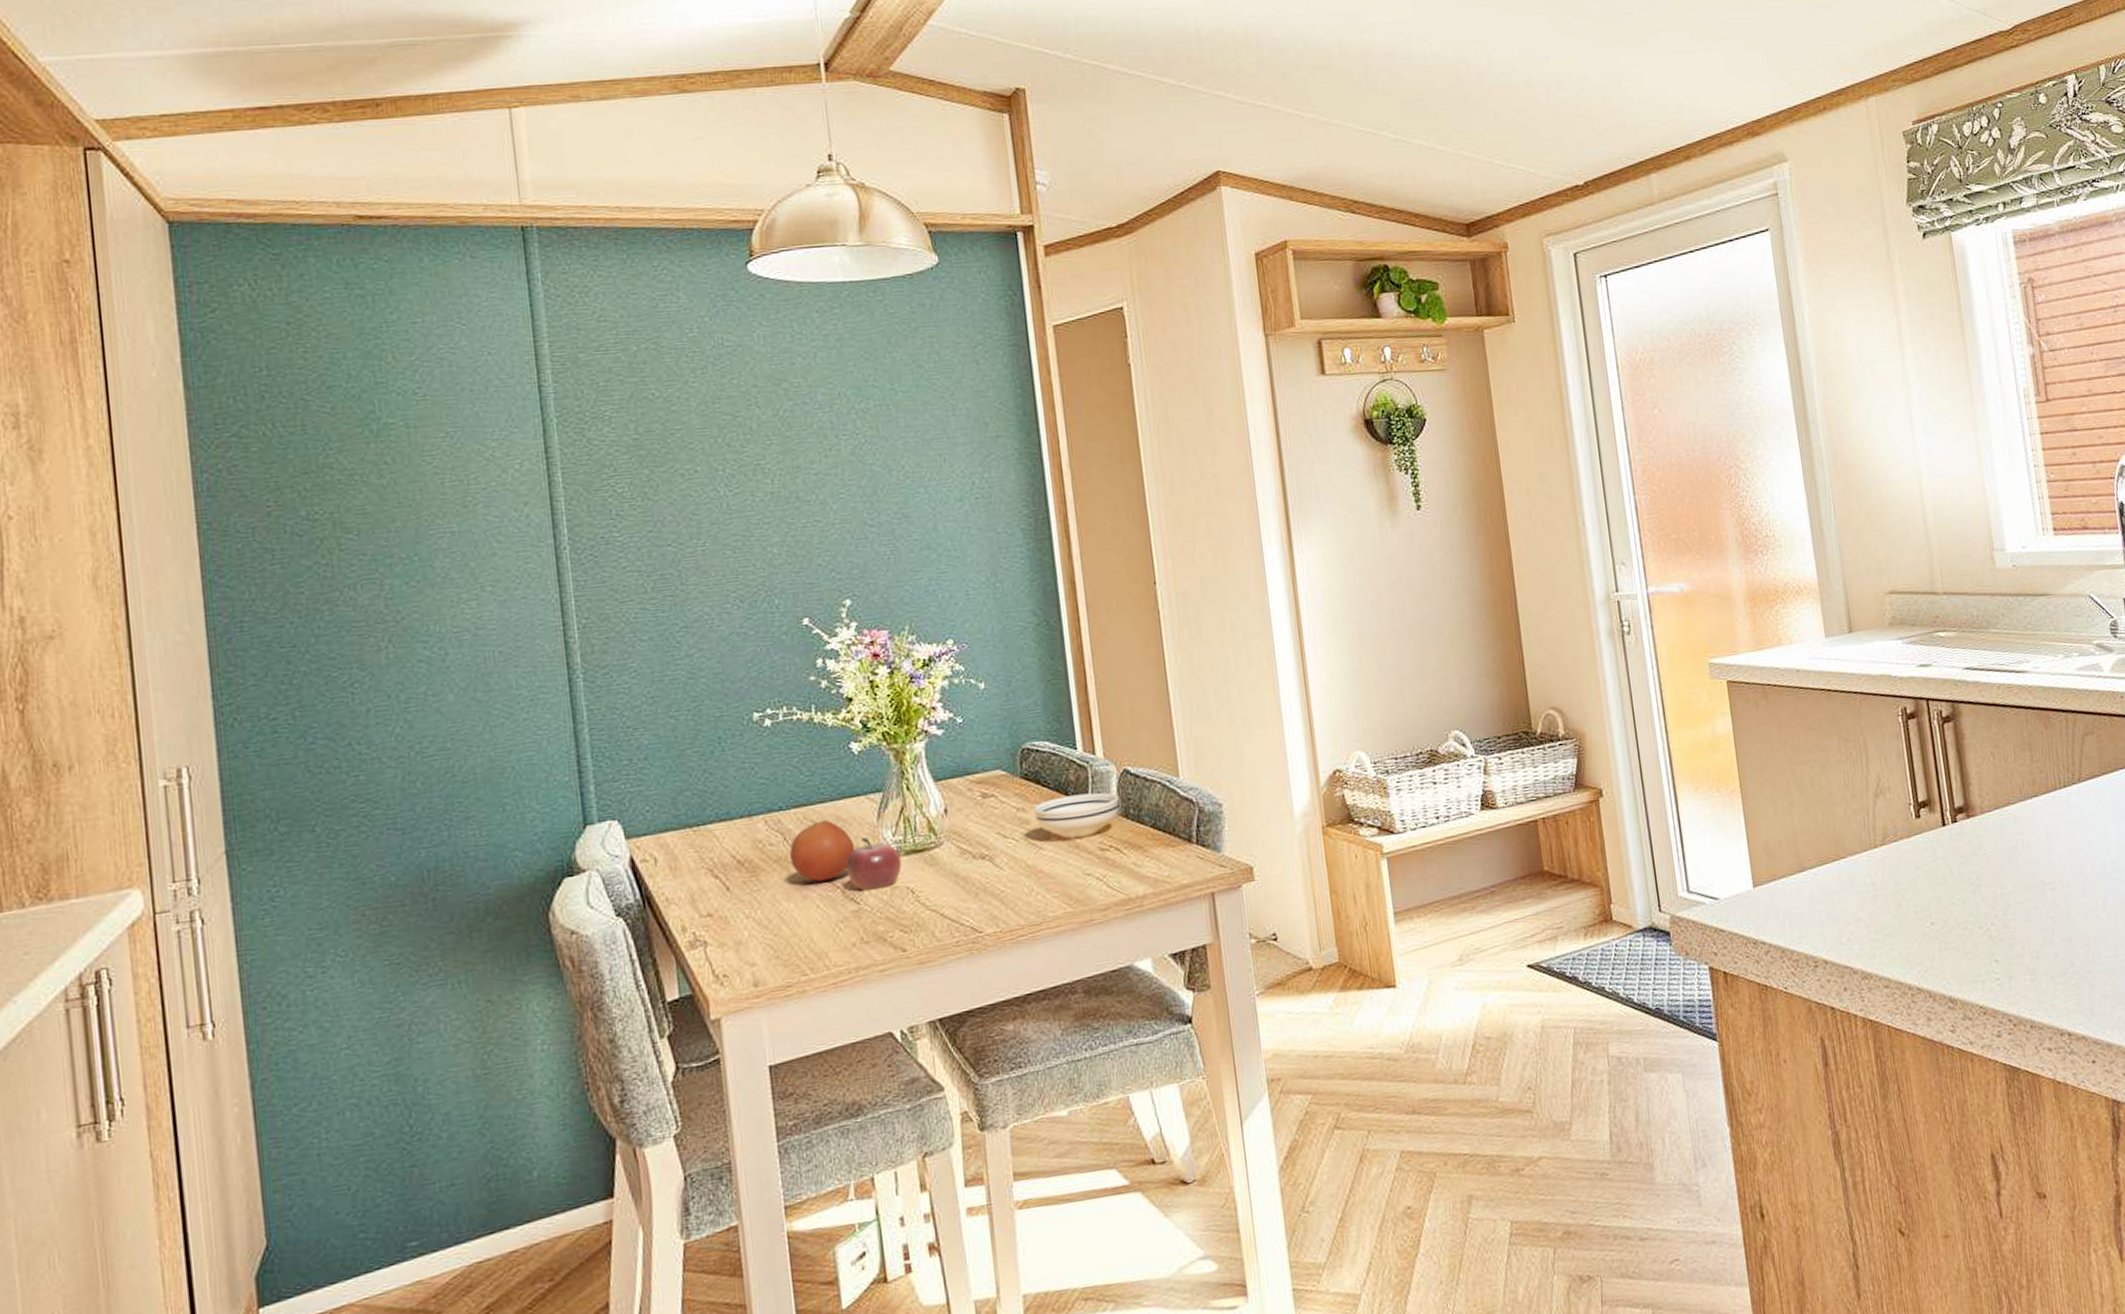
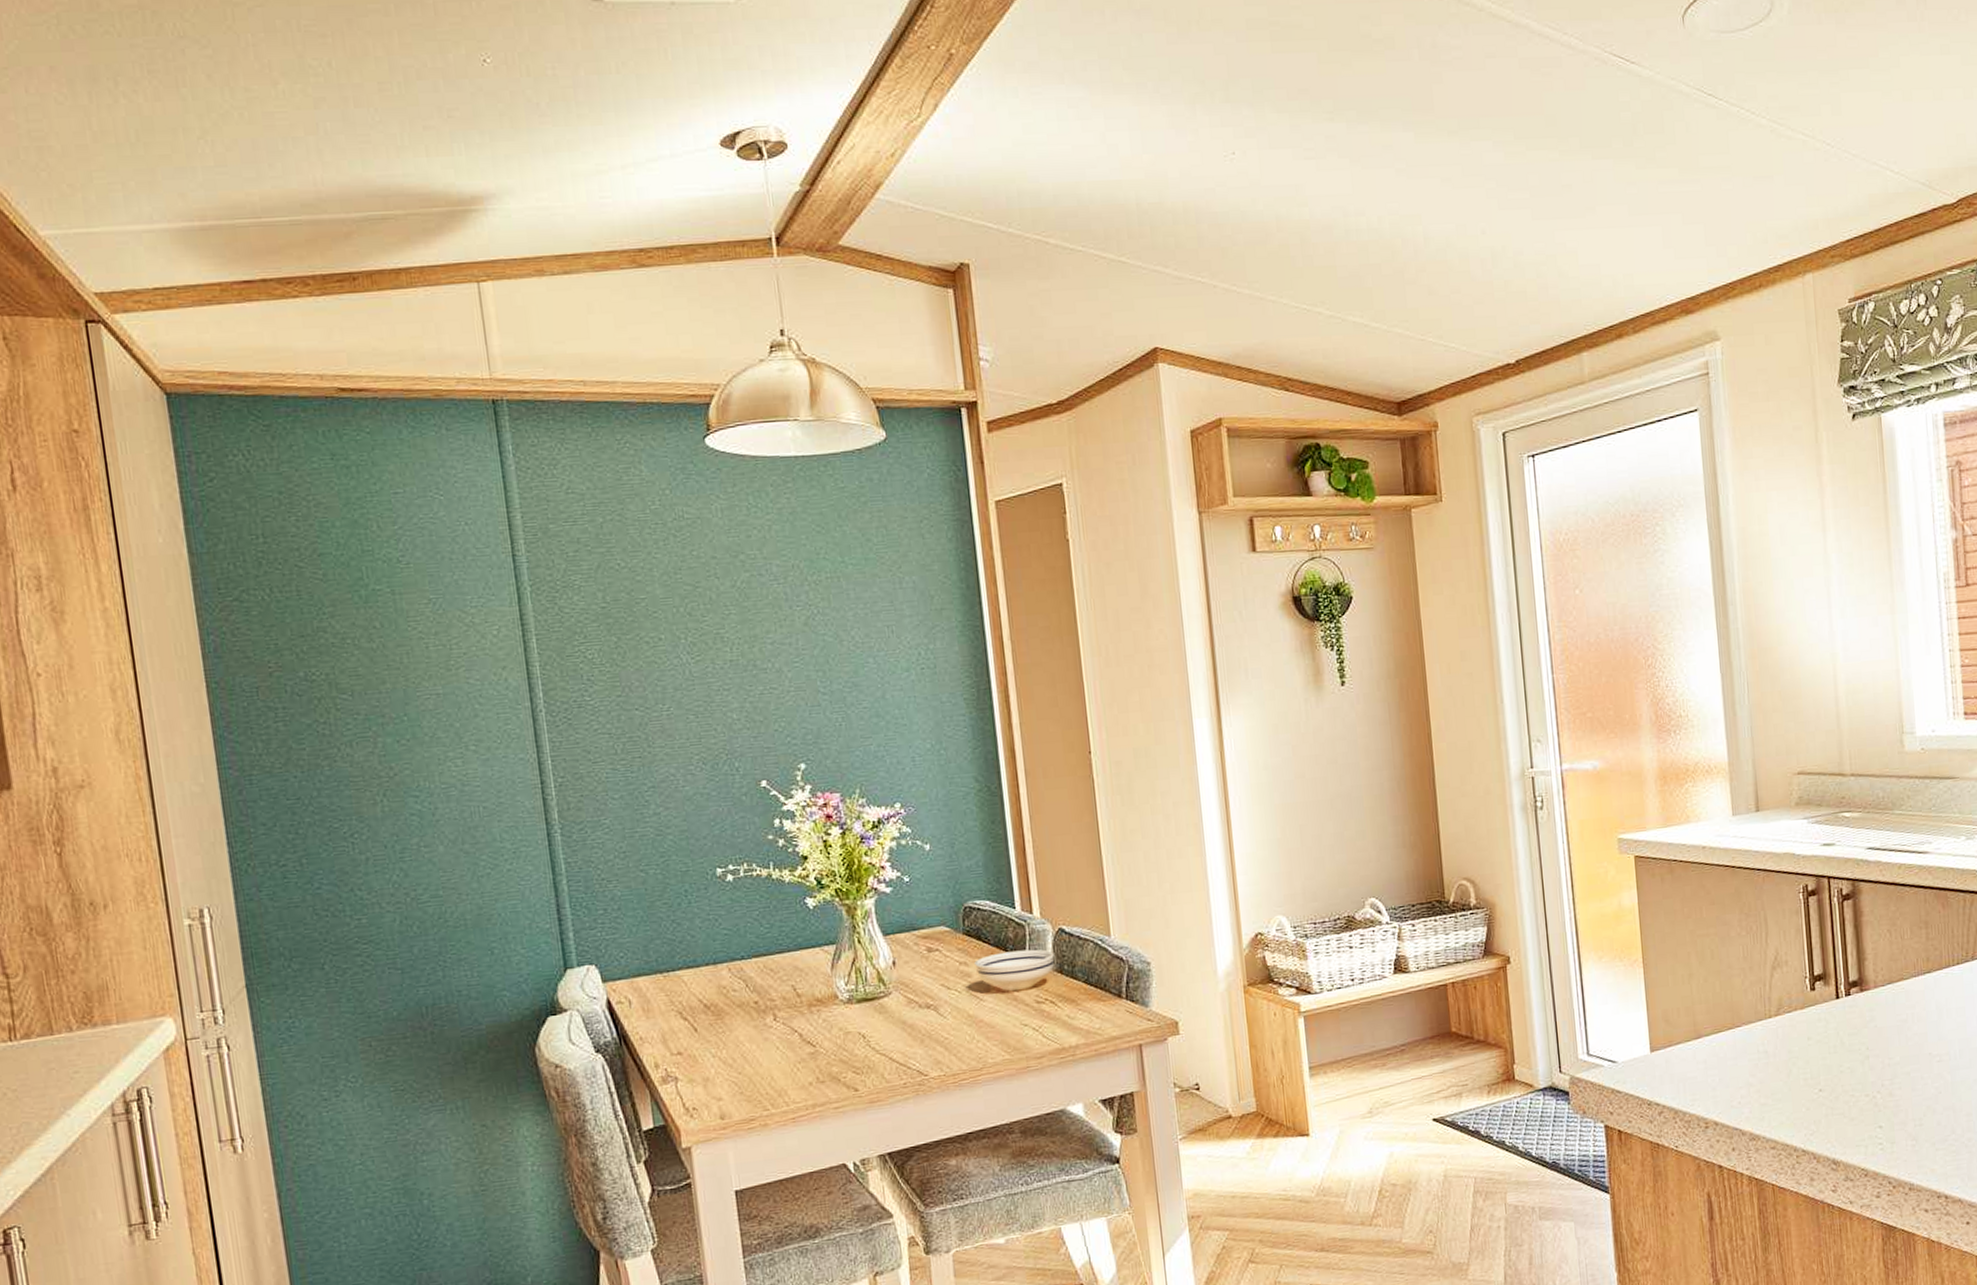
fruit: present [789,820,855,882] -> none [751,969,811,1026]
fruit: present [846,837,902,891] -> none [803,986,854,1035]

